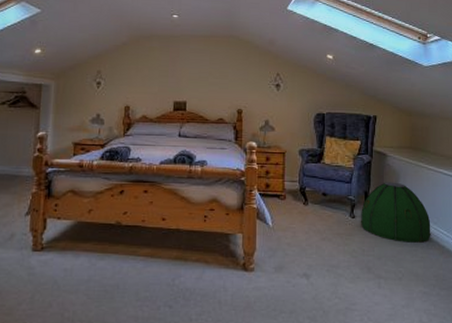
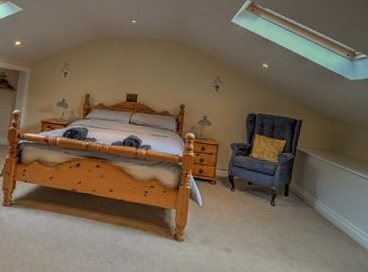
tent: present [360,182,431,243] -> none [279,178,343,233]

